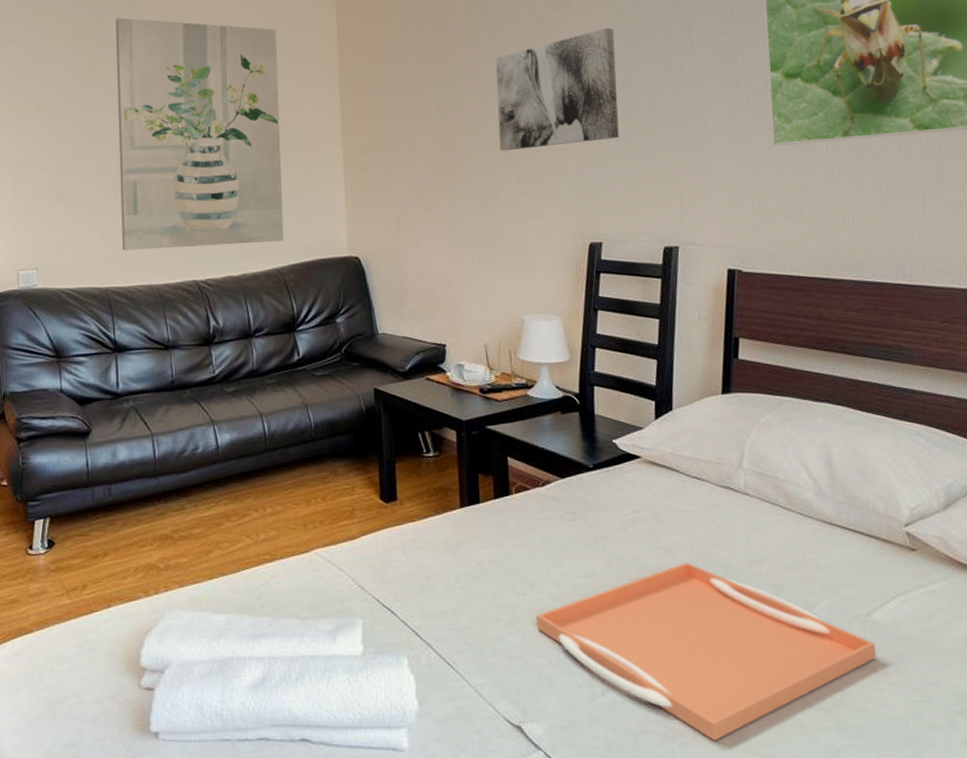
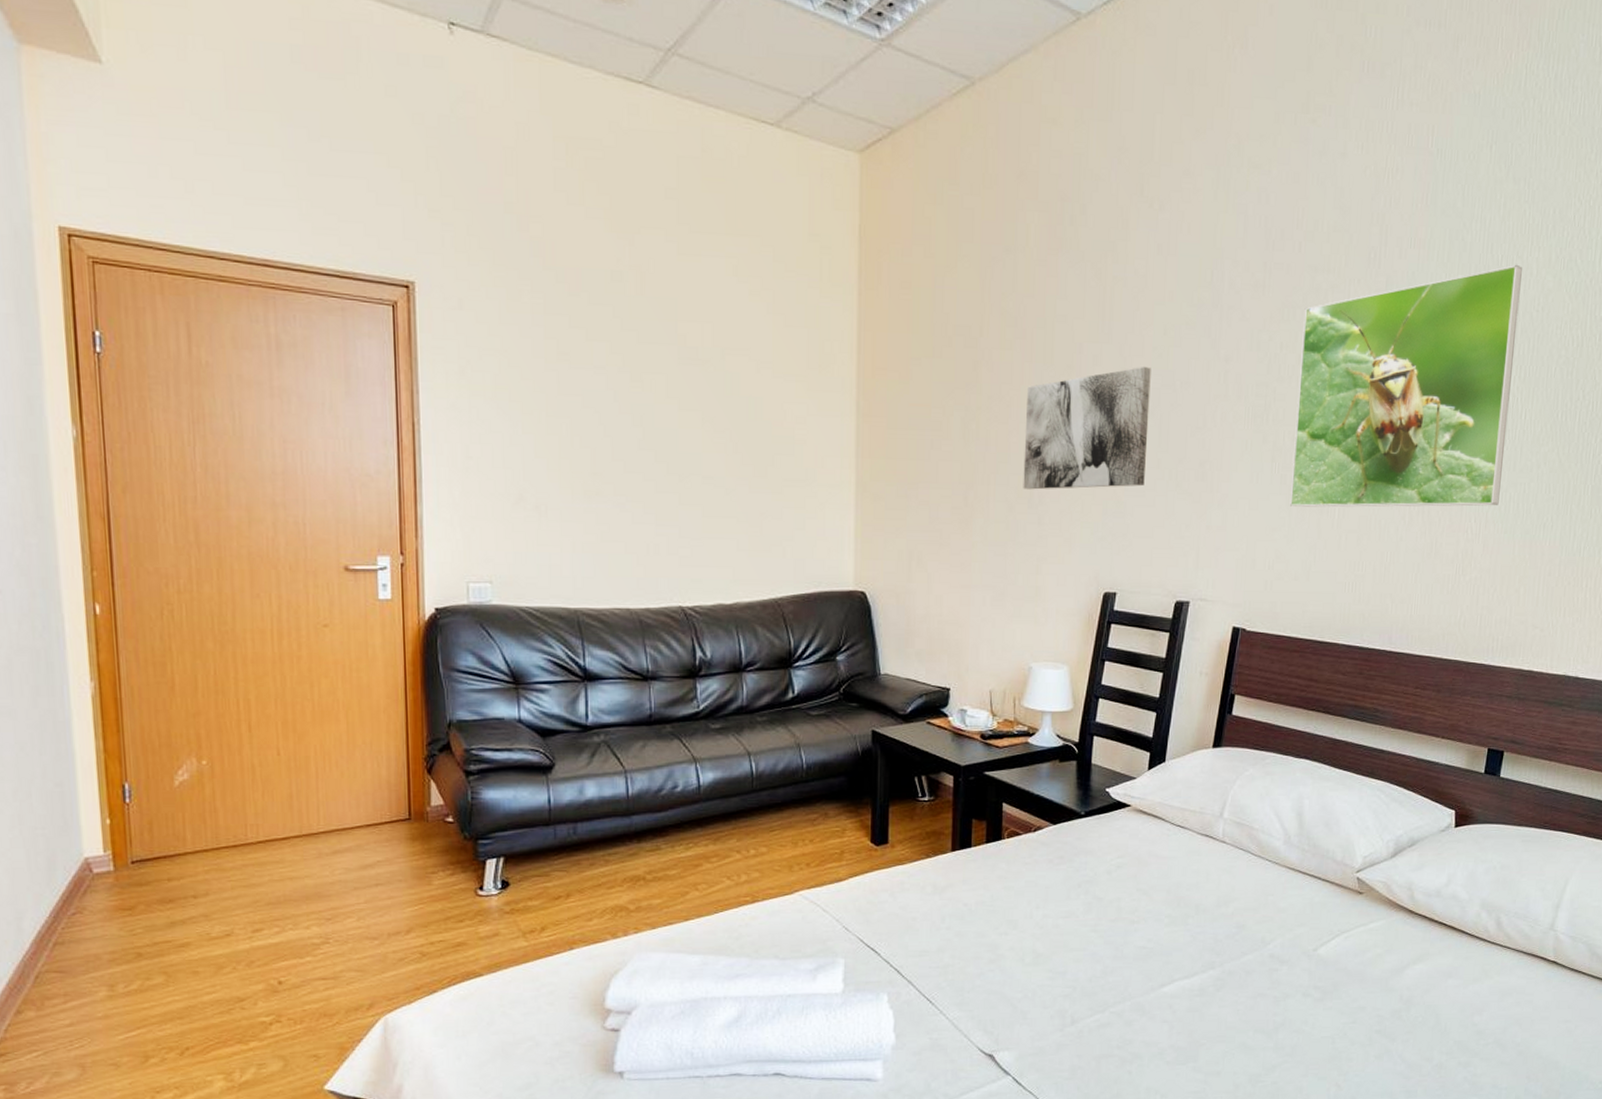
wall art: present [115,17,284,251] -> none [594,292,787,570]
serving tray: present [536,562,876,741] -> none [1015,904,1317,1062]

